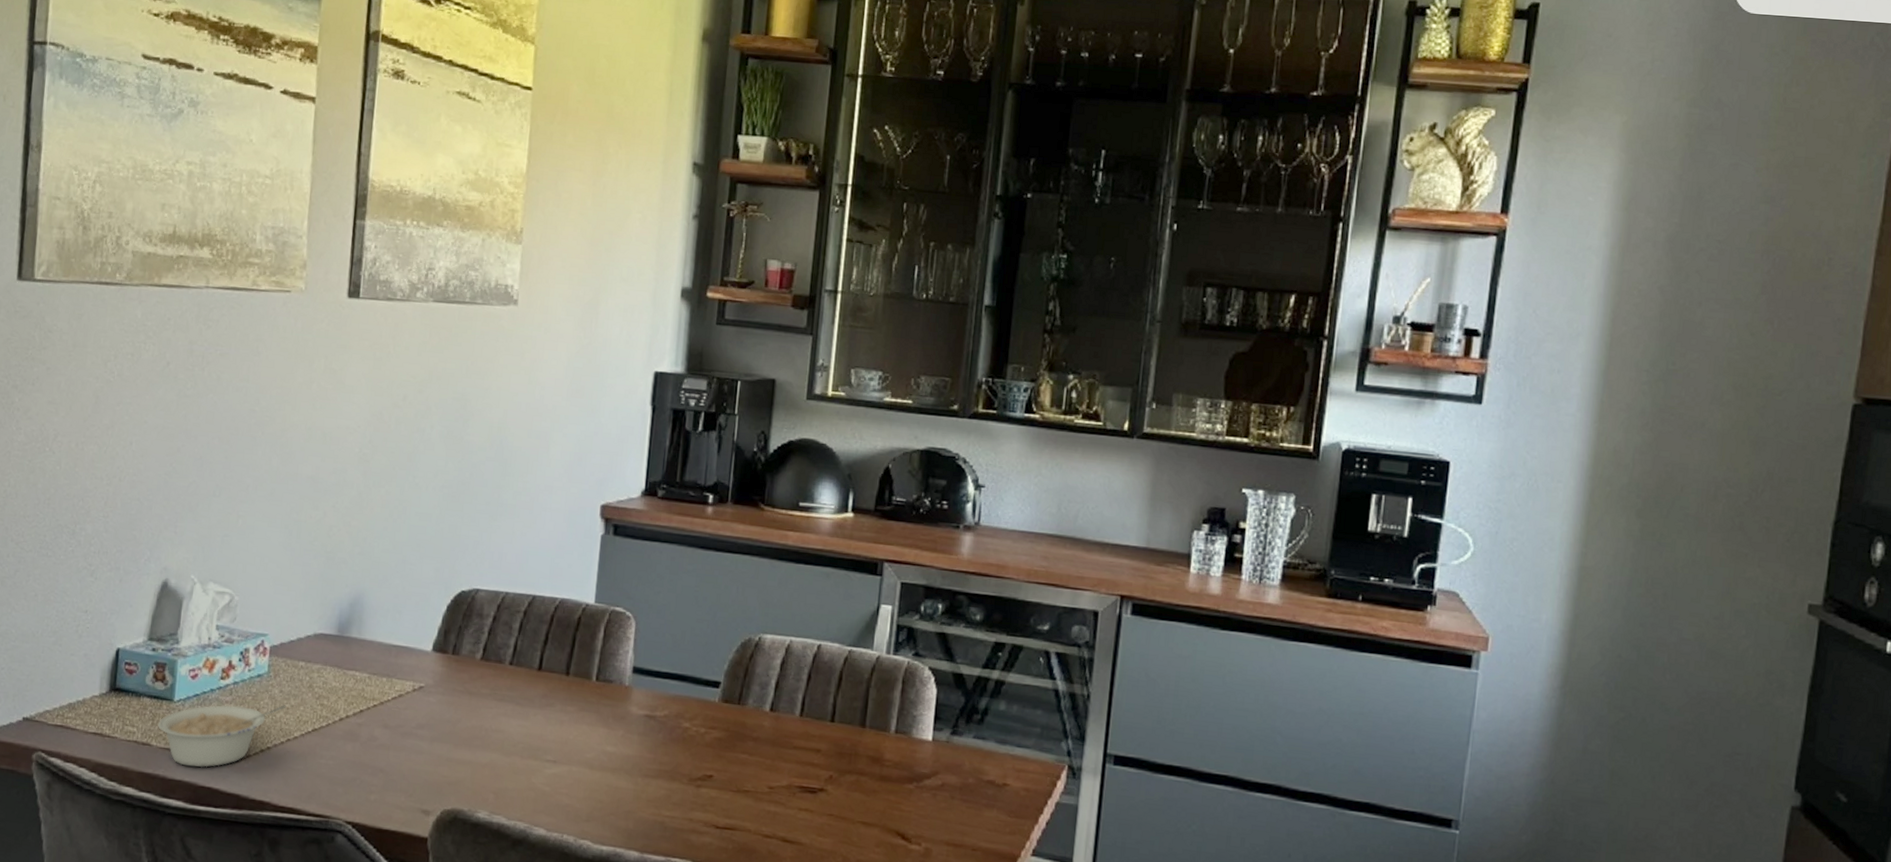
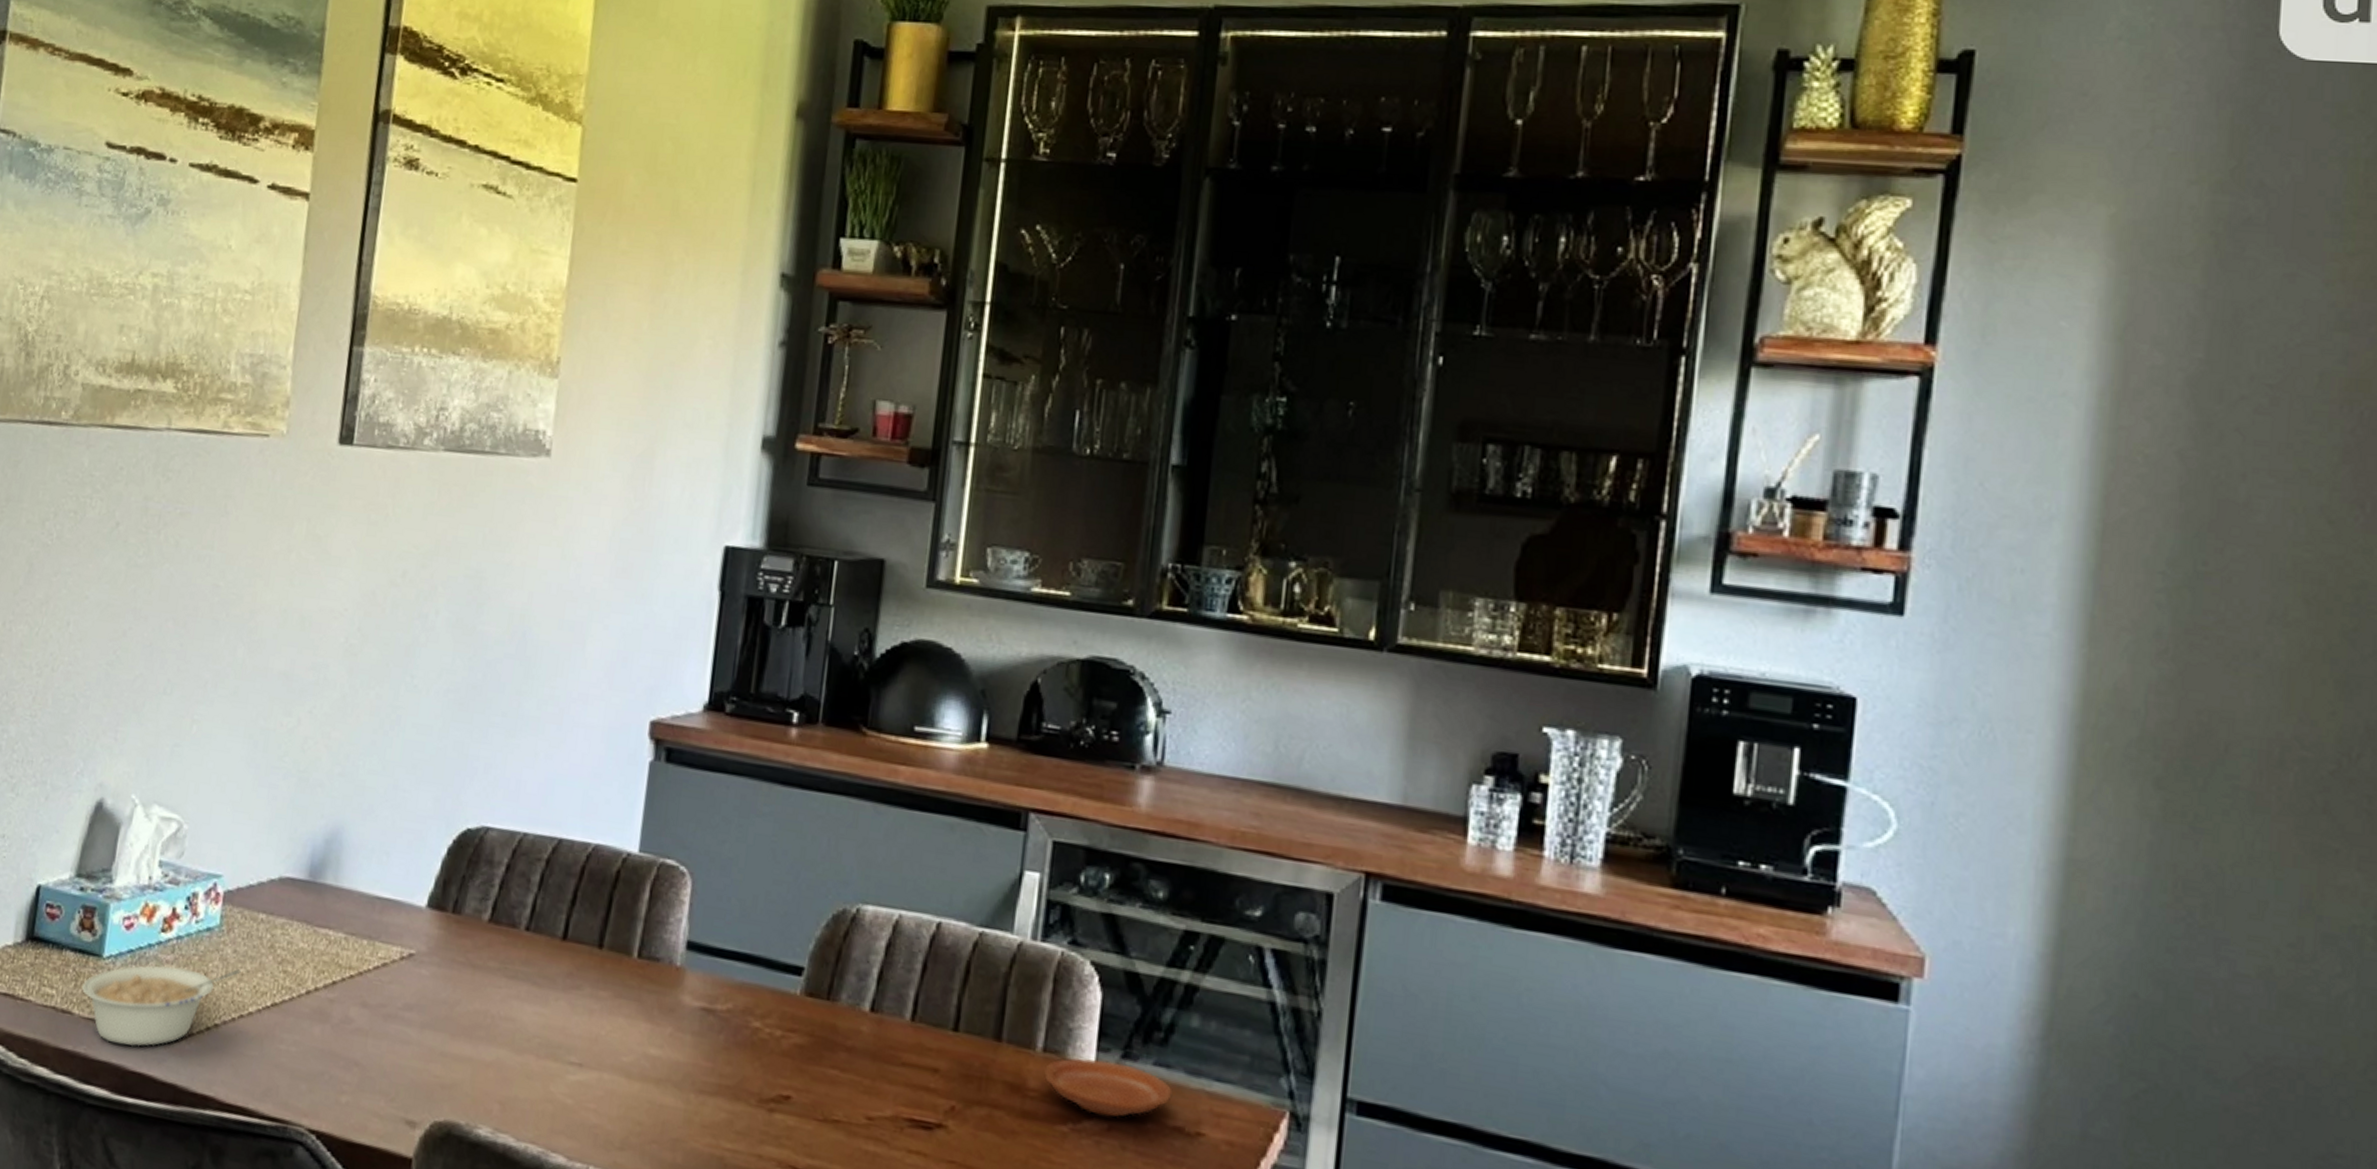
plate: none [896,736,987,777] -> present [1044,1057,1173,1117]

